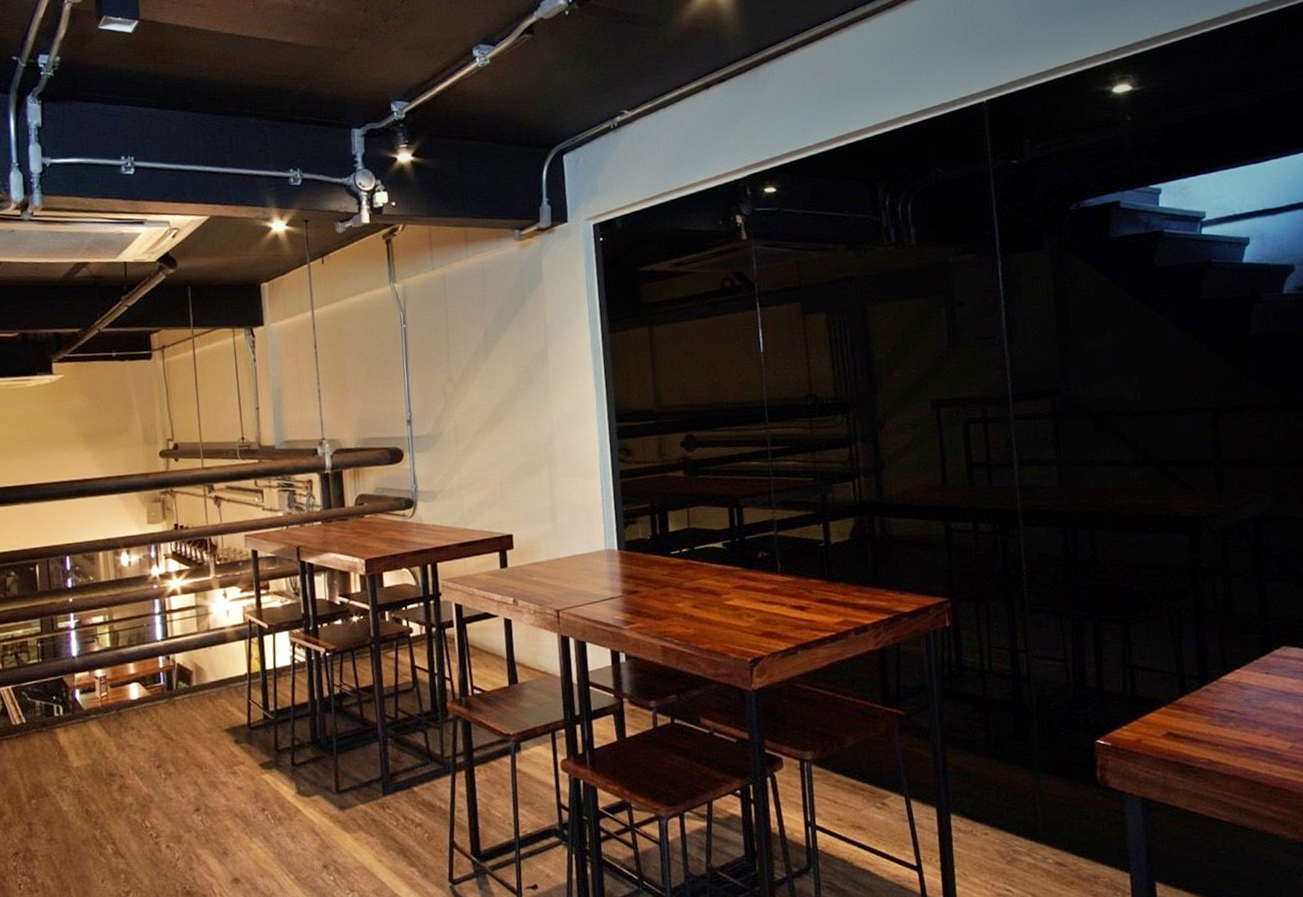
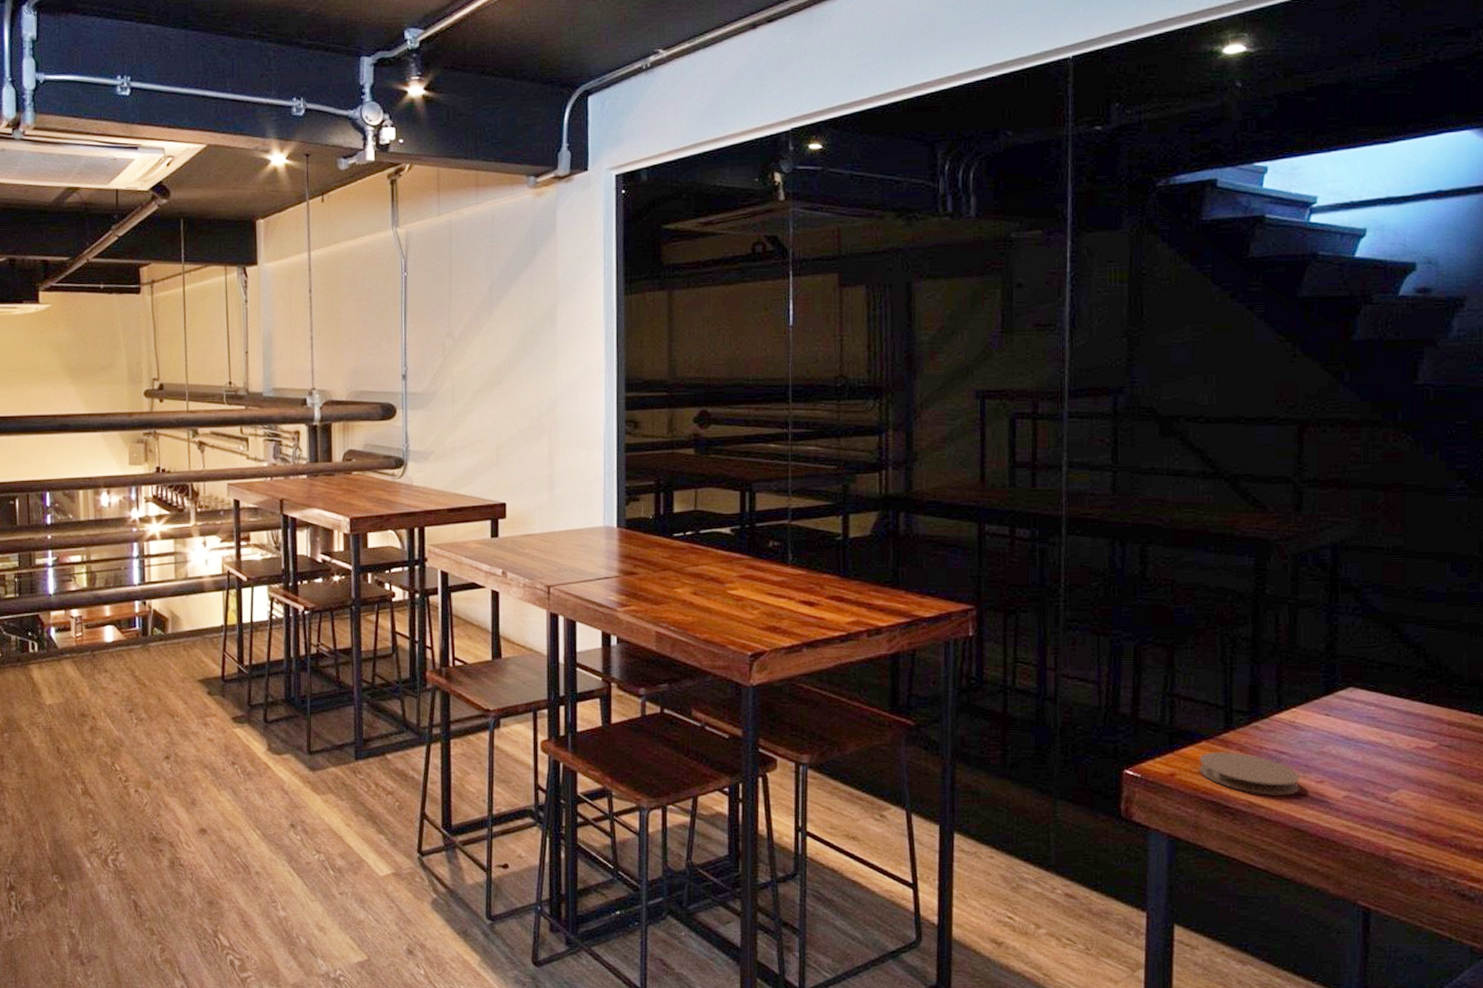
coaster: none [1161,714,1251,752] -> present [1199,751,1300,795]

